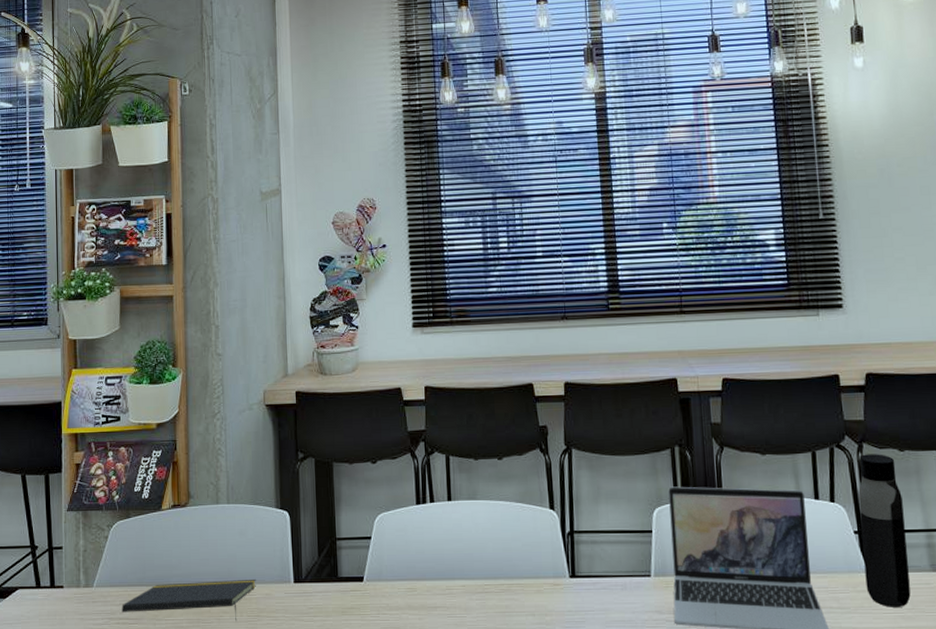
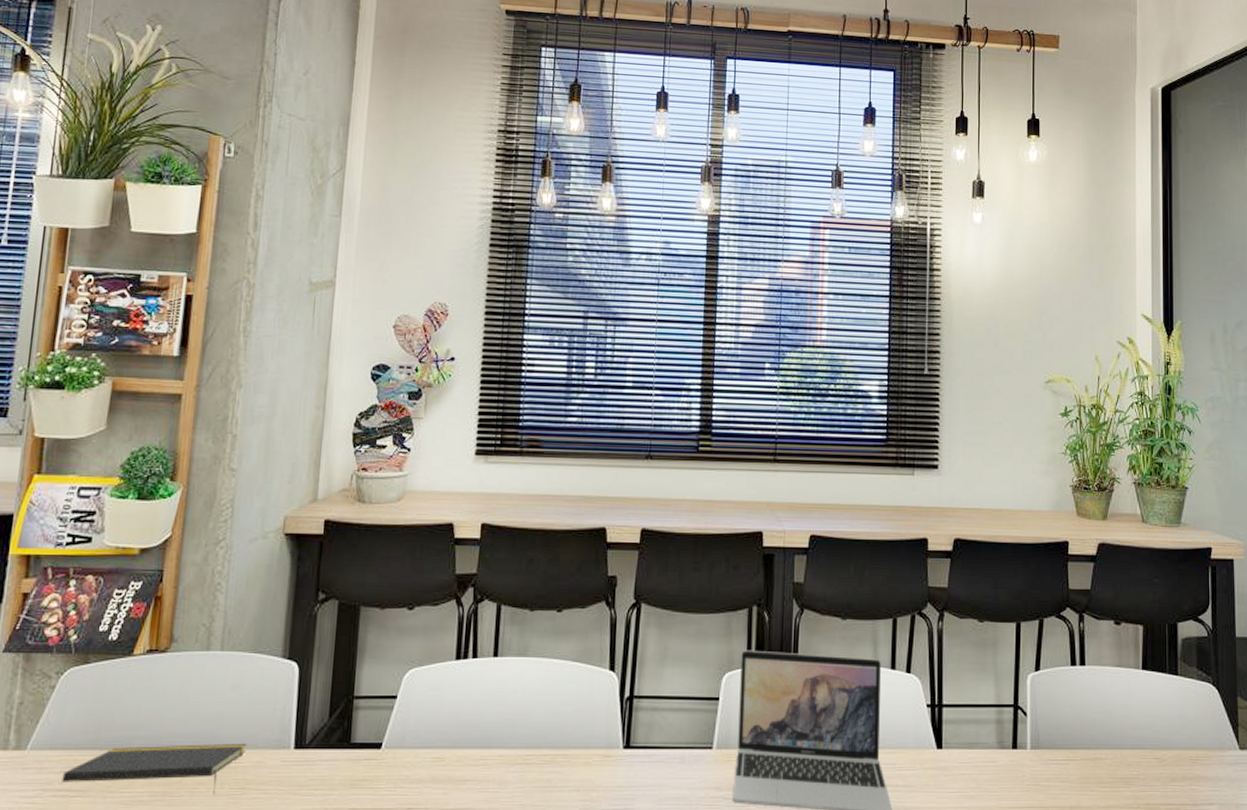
water bottle: present [858,454,911,607] -> none [933,623,977,786]

